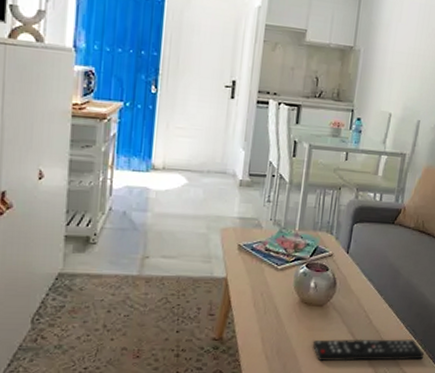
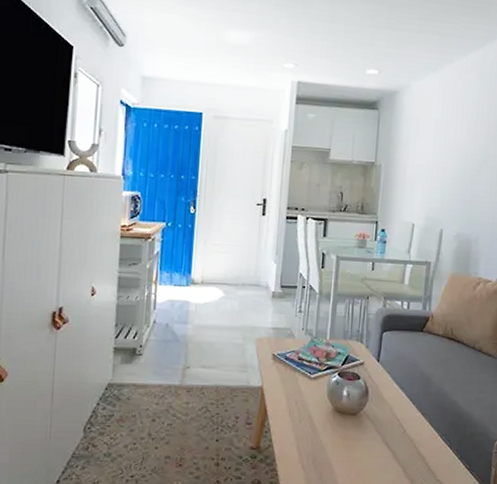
remote control: present [312,339,424,362] -> none [347,448,460,472]

